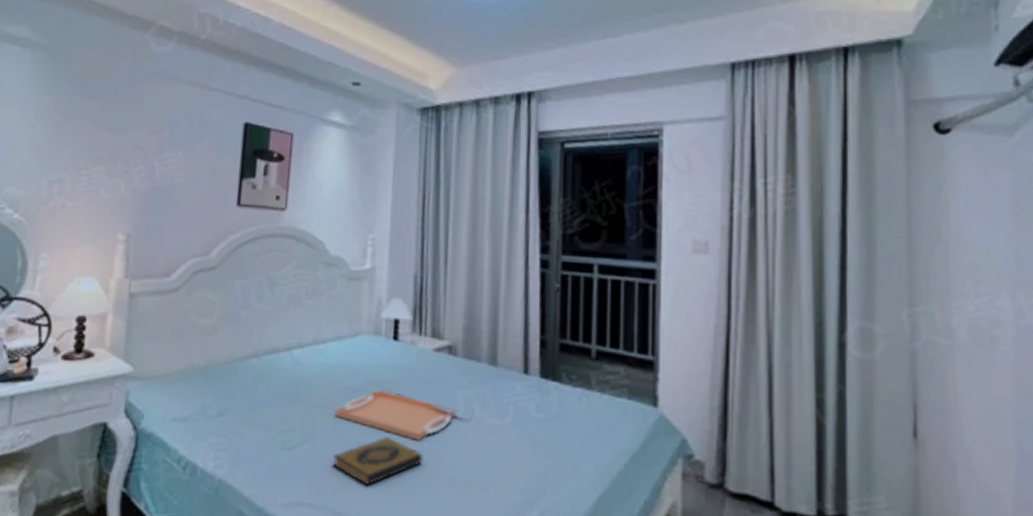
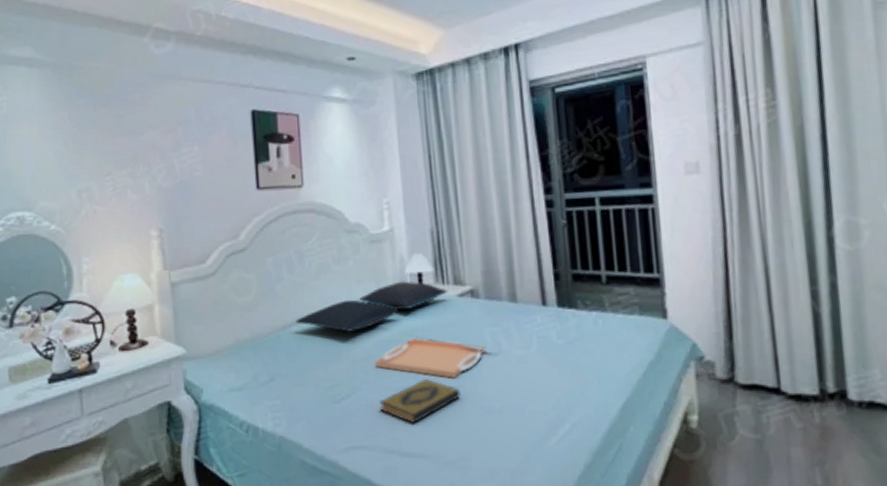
pillow: none [256,337,368,374] -> present [296,299,398,332]
pillow: none [328,325,424,359] -> present [359,281,447,311]

